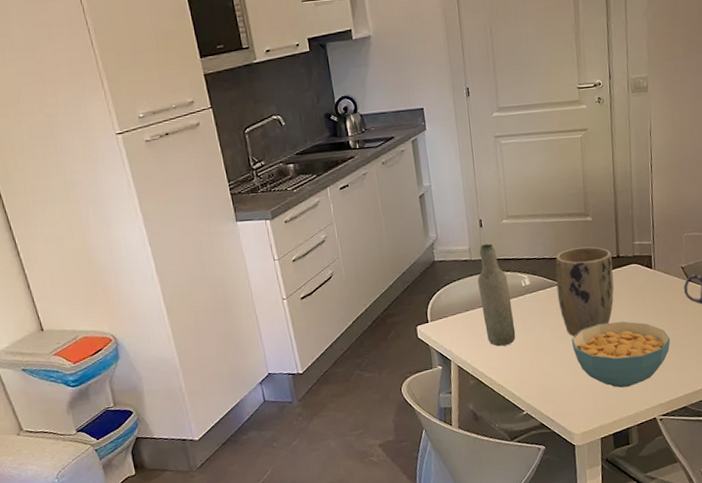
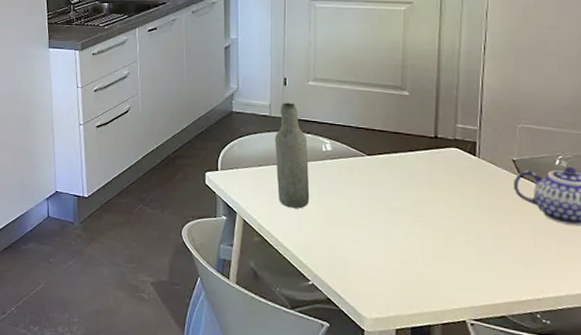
plant pot: present [555,246,614,337] -> none [361,121,428,214]
cereal bowl: present [571,321,671,388] -> none [372,204,492,280]

